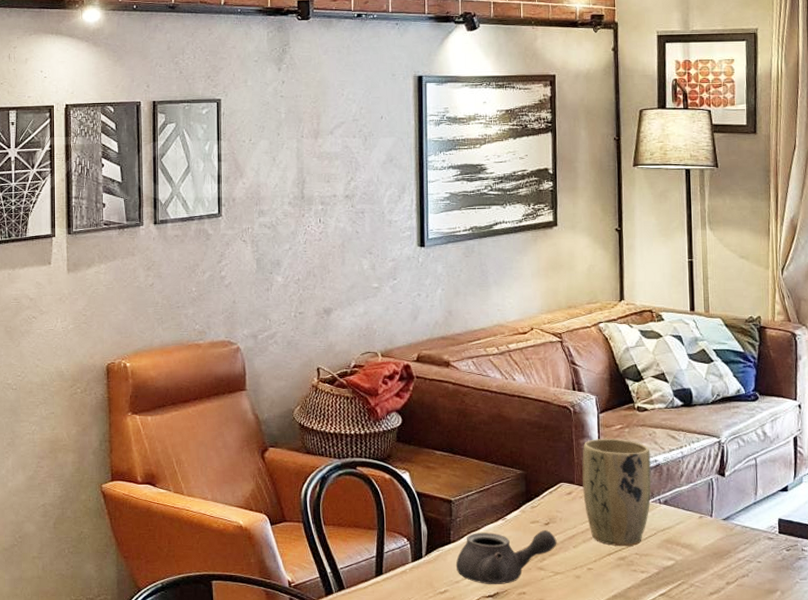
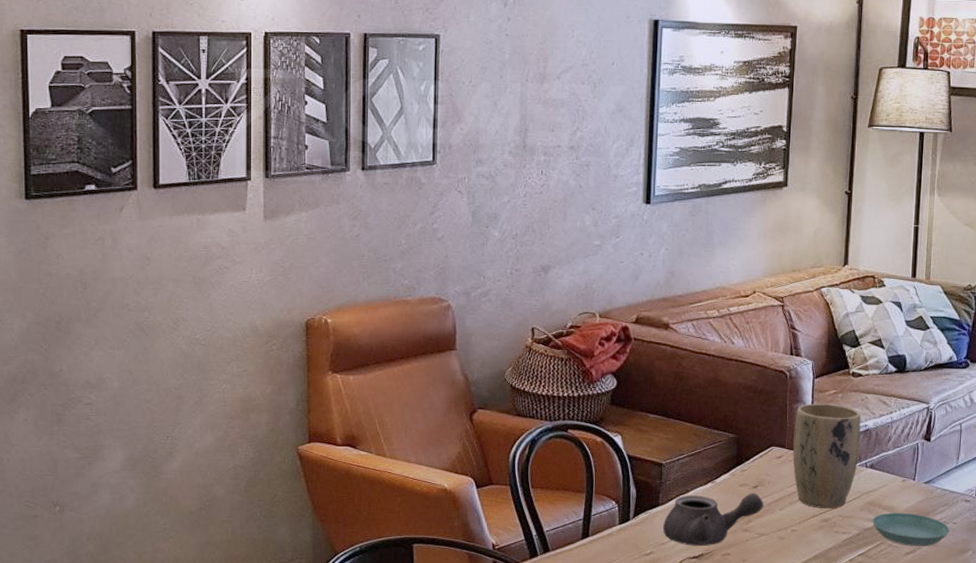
saucer: none [671,550,754,587] -> present [872,512,950,547]

